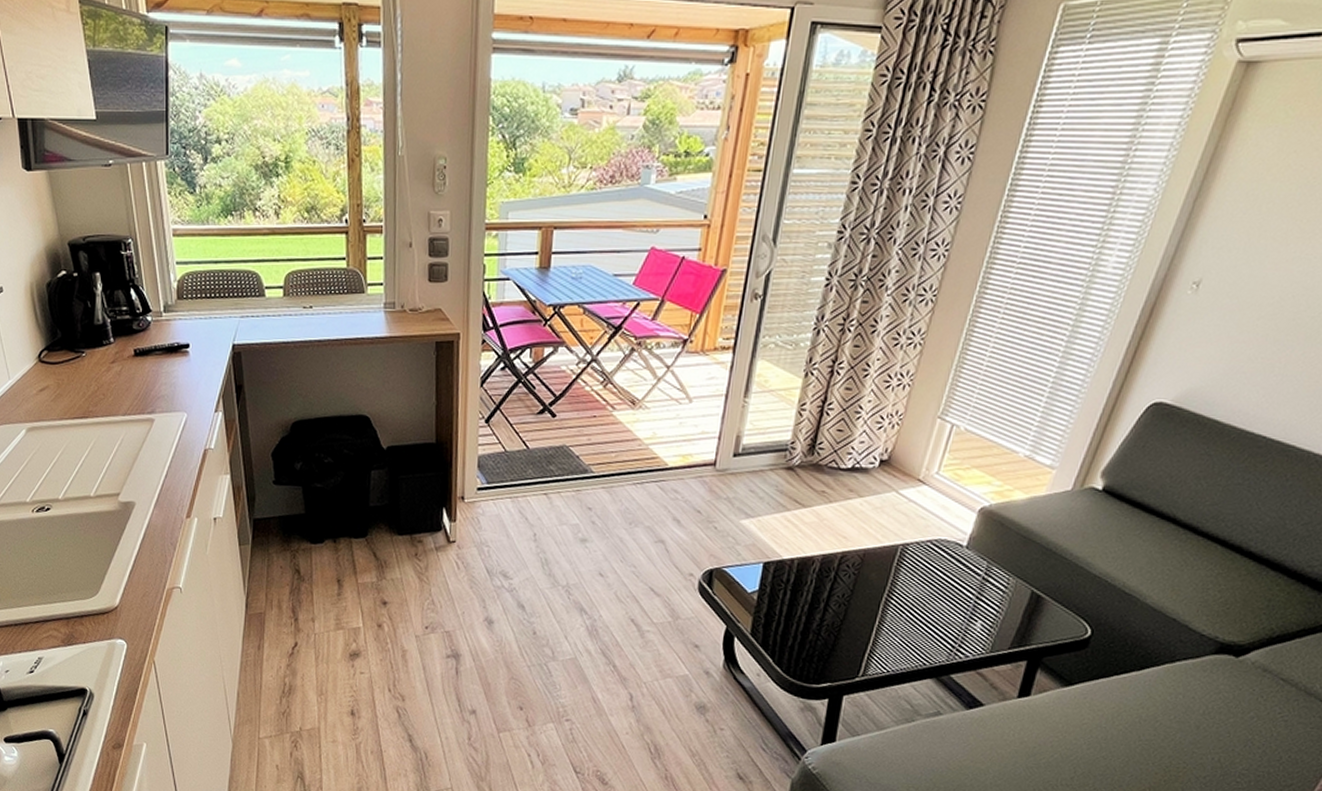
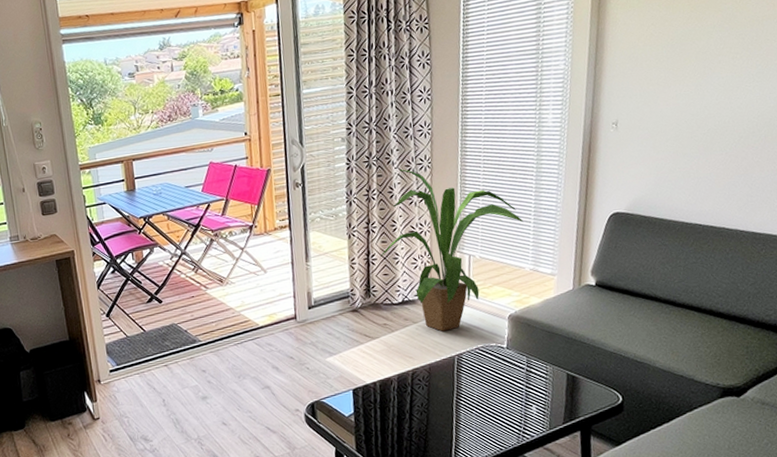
house plant: none [838,298,1035,513] -> present [379,169,524,332]

